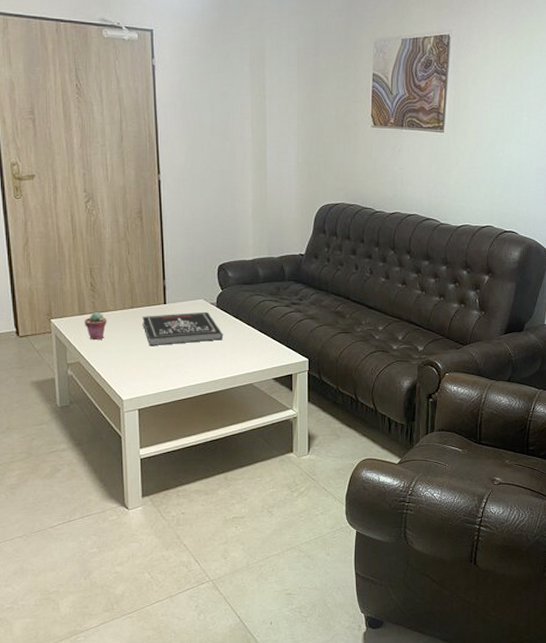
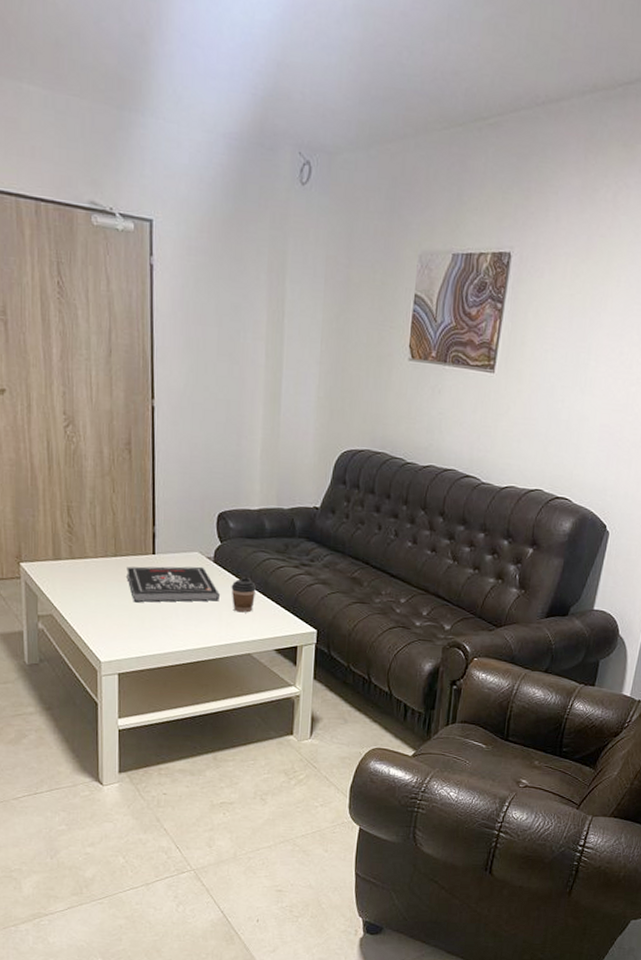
potted succulent: present [84,312,107,340] -> none [58,558,85,590]
coffee cup: none [232,317,255,349] -> present [231,576,257,613]

